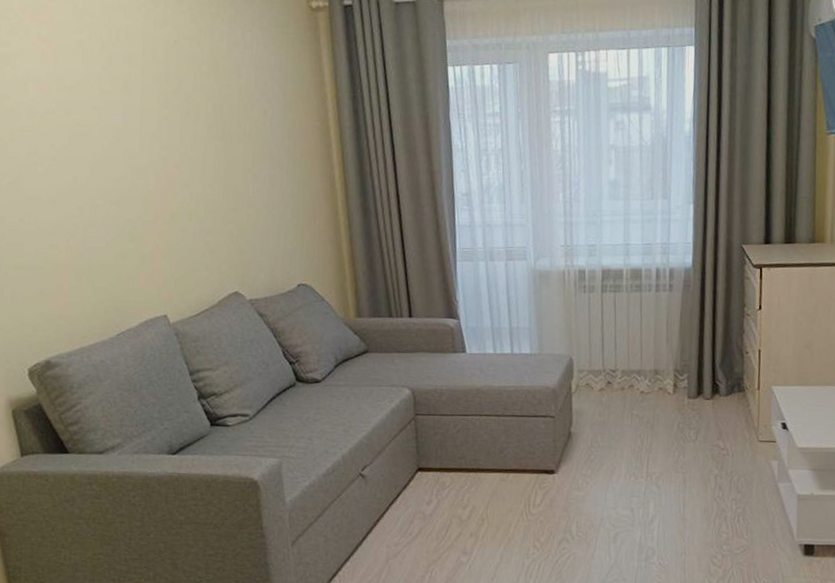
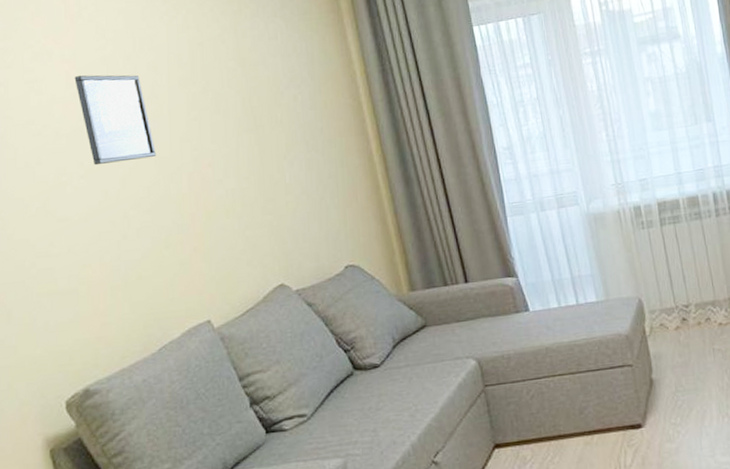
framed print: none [50,56,127,151] -> present [74,75,157,166]

